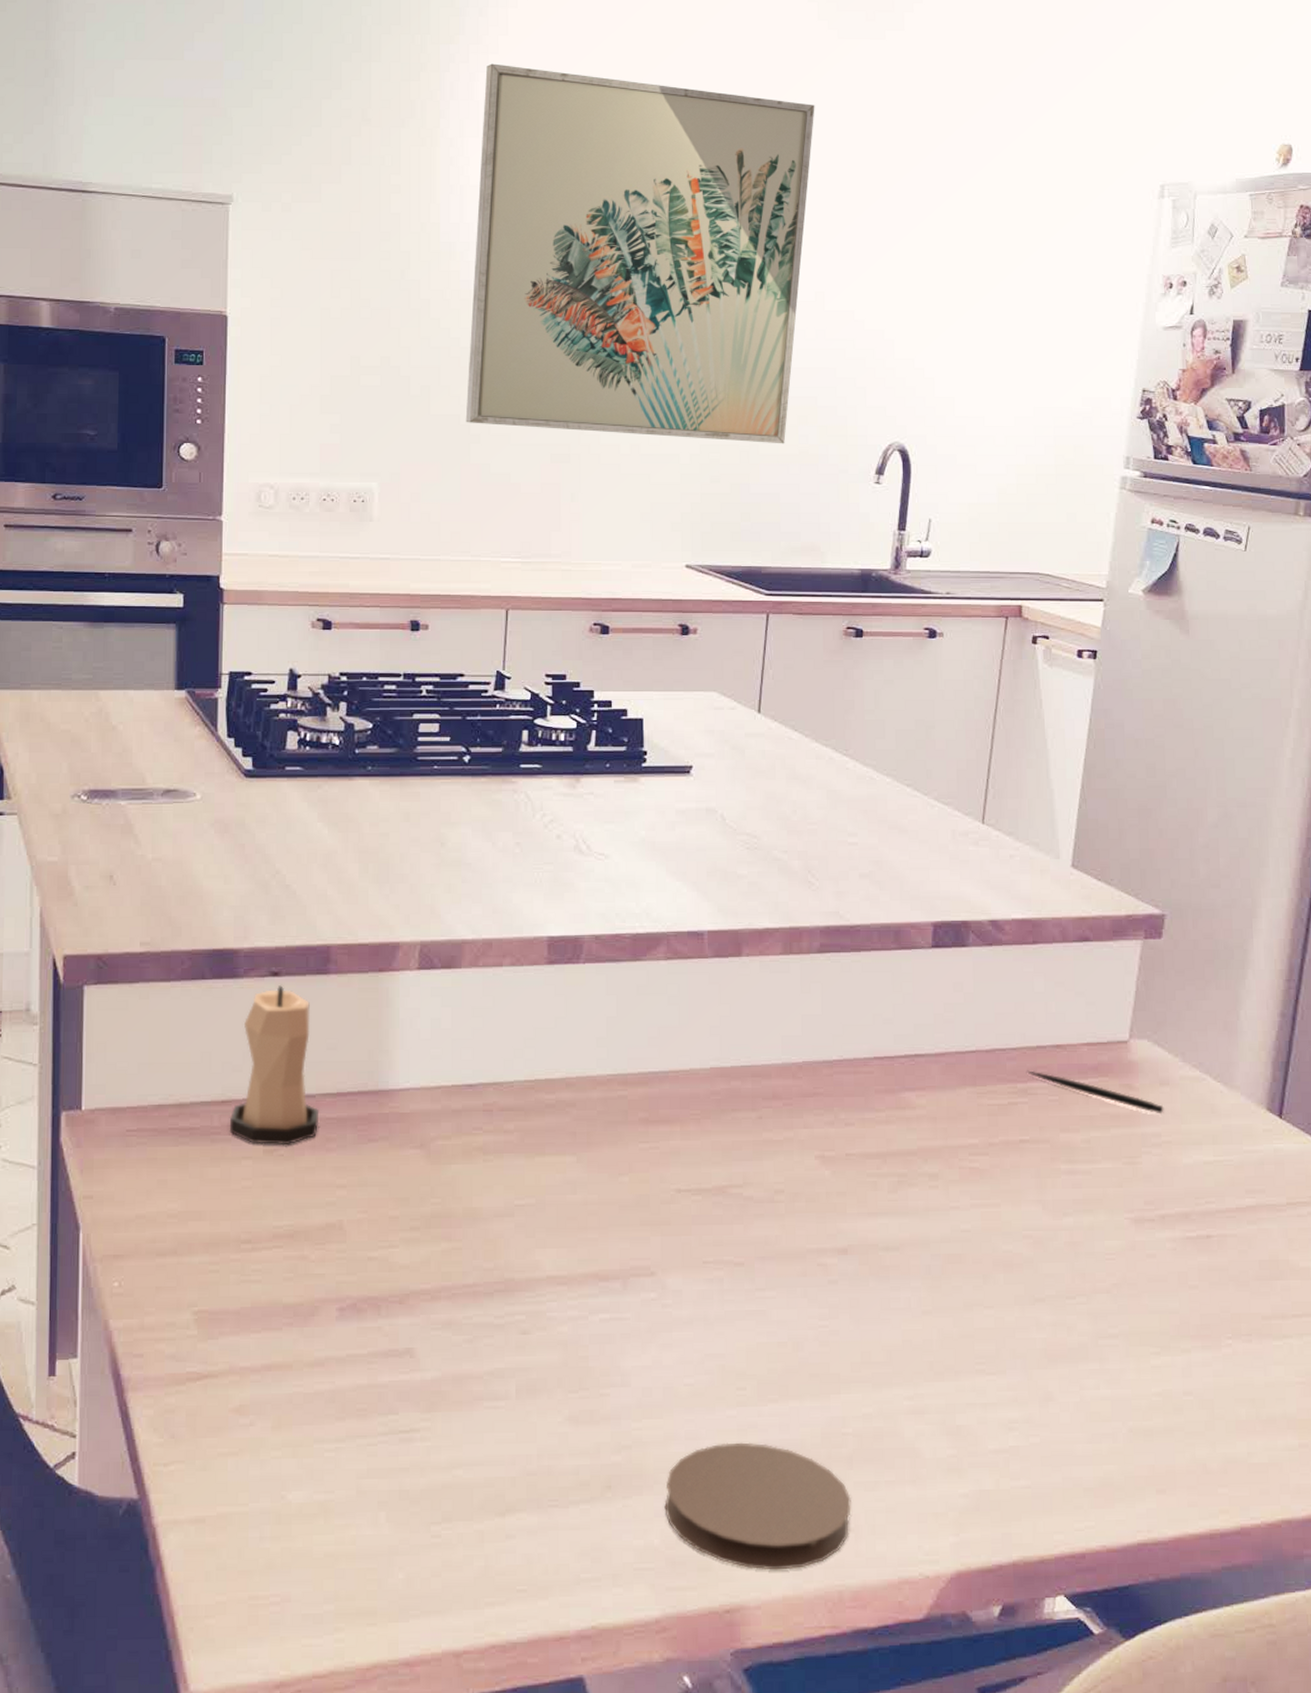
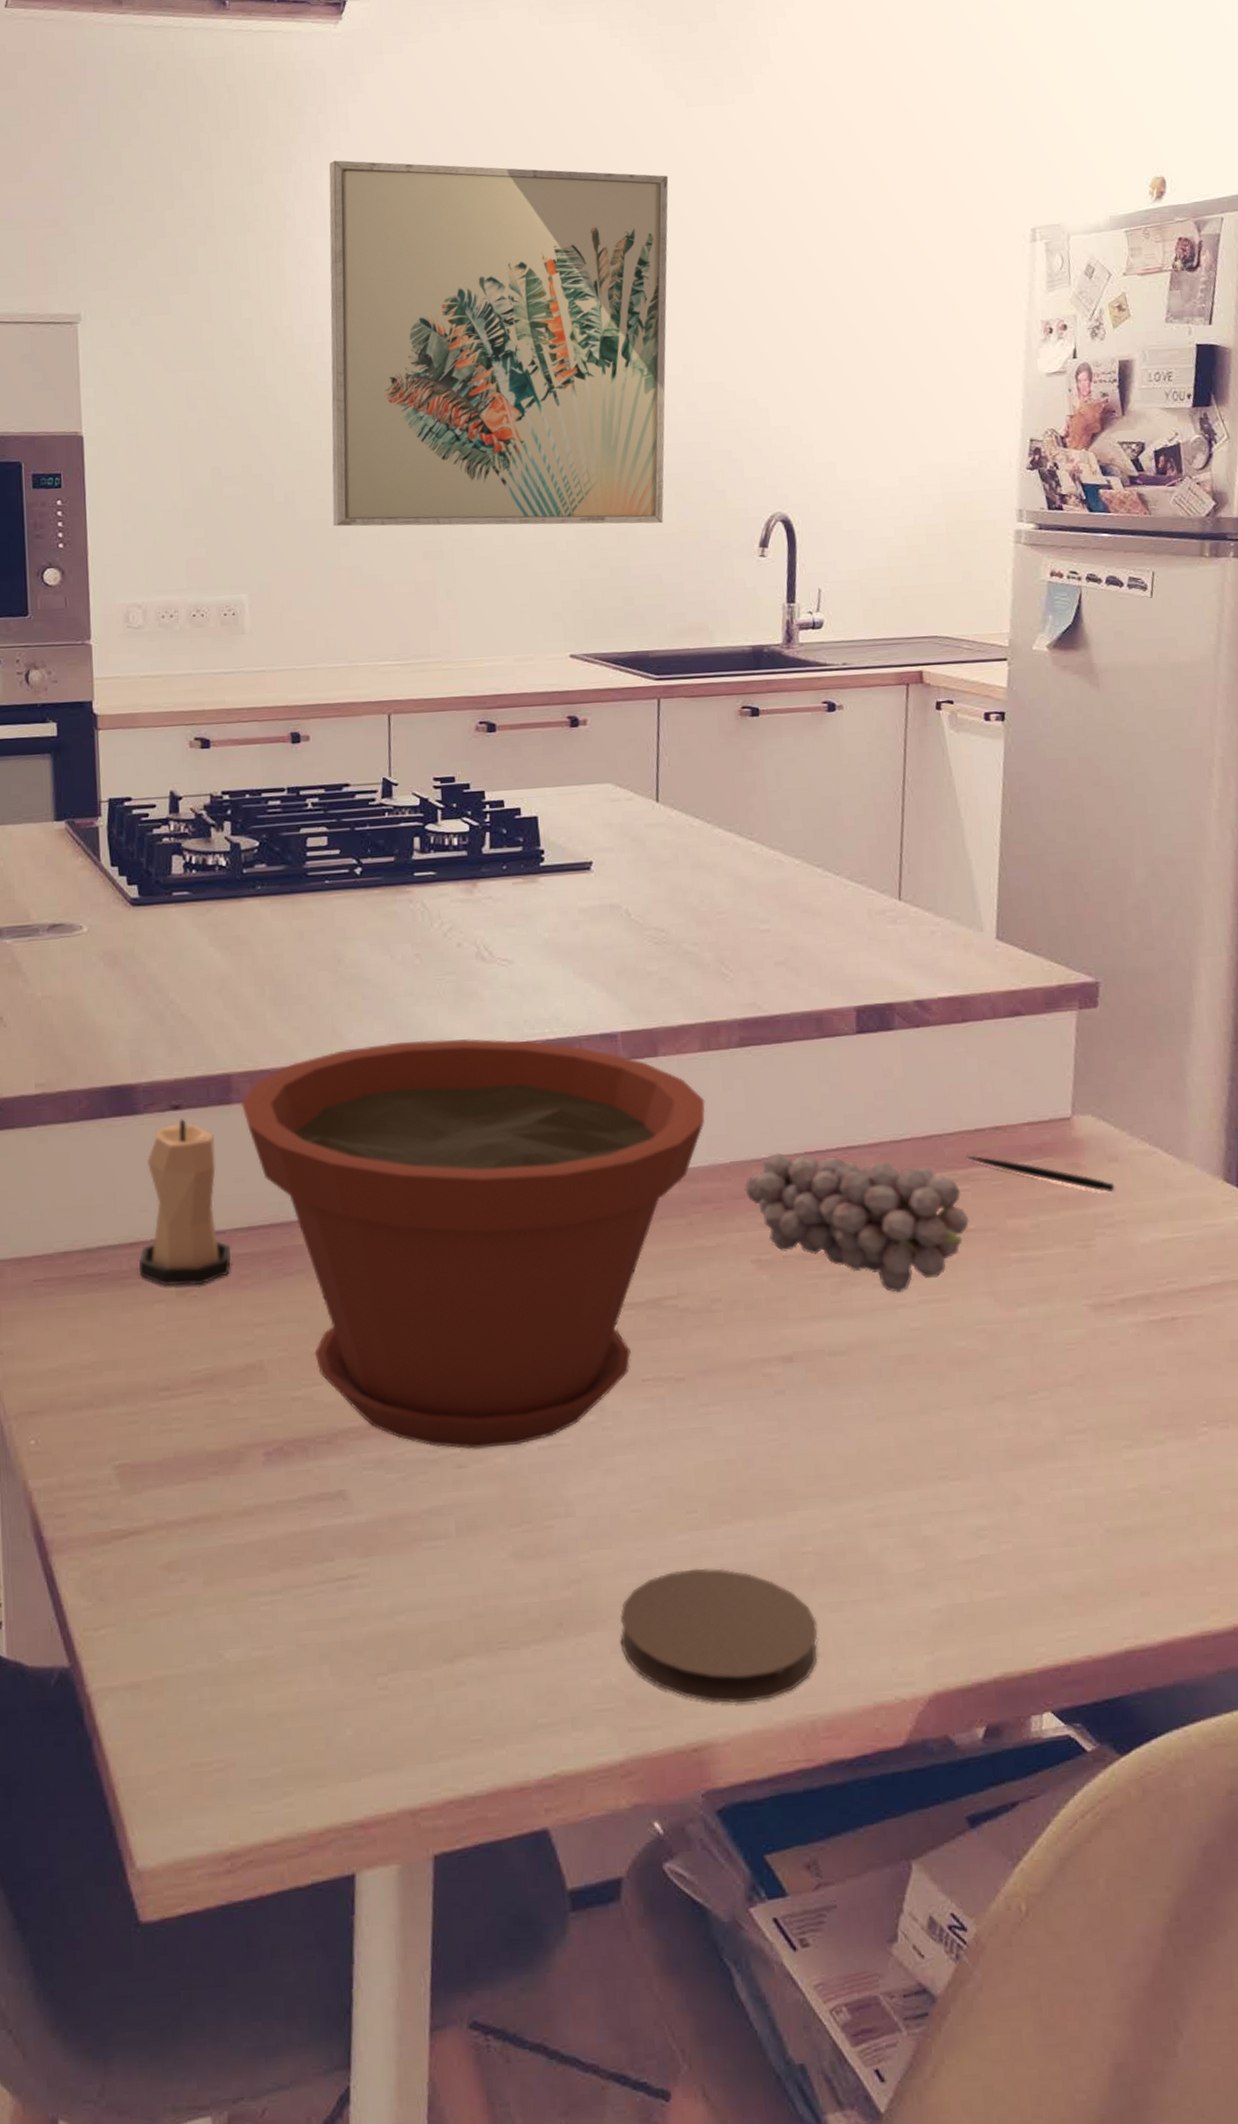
plant pot: none [339,925,783,1317] -> present [241,1039,706,1450]
fruit: none [814,1055,1024,1195] -> present [744,1152,969,1293]

